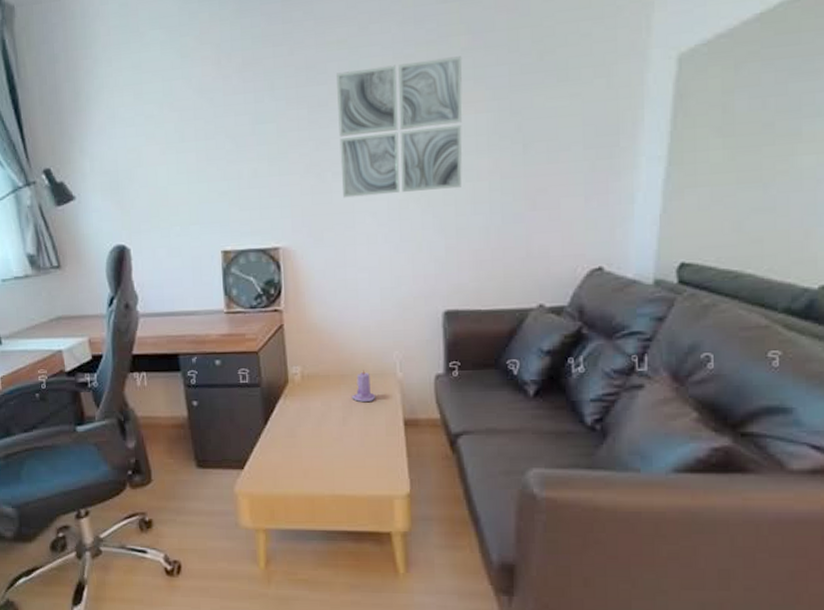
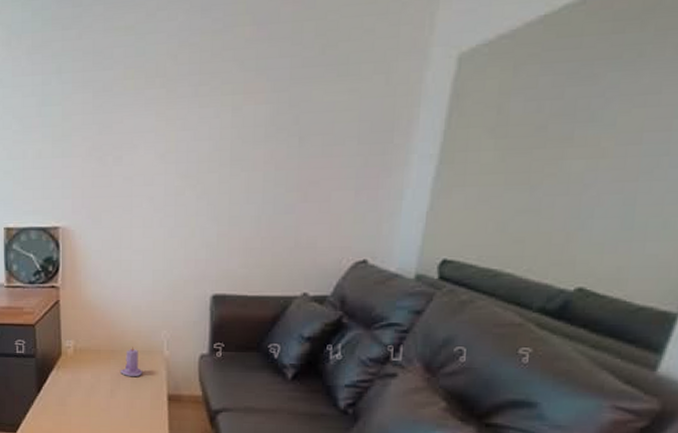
wall art: present [337,56,462,198] -> none [122,47,246,182]

